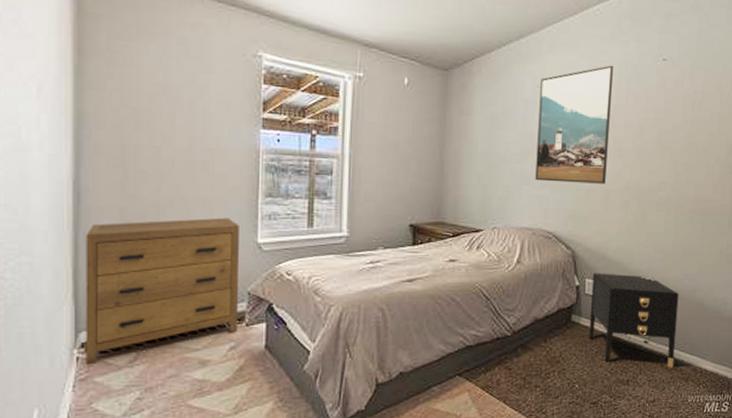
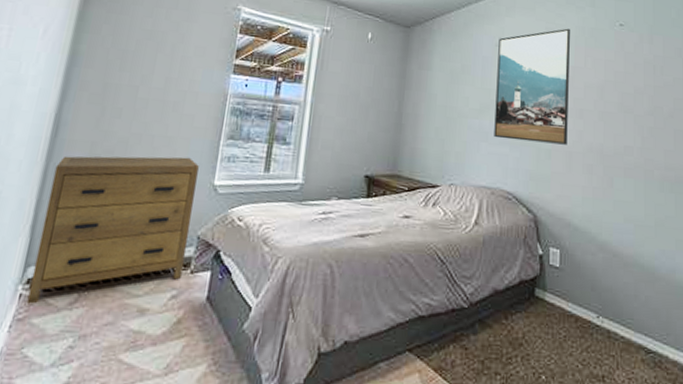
nightstand: present [588,273,679,368] -> none [555,241,657,365]

